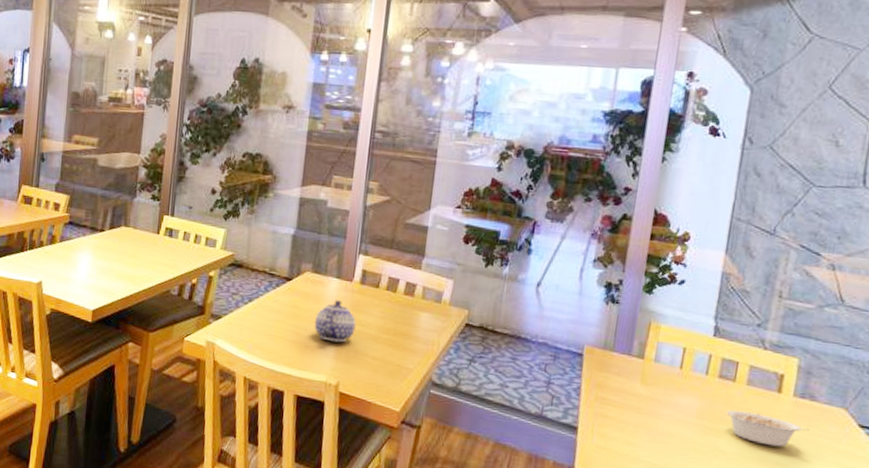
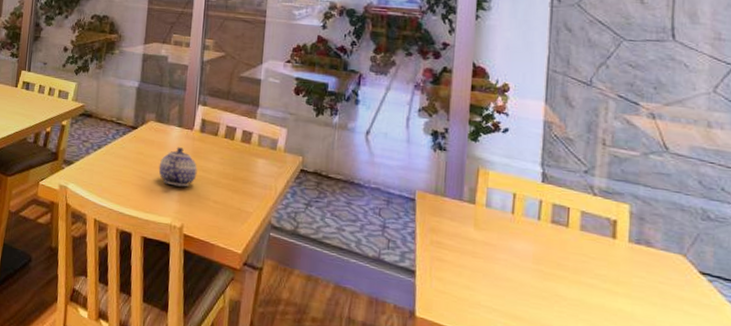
legume: present [725,410,809,447] -> none [562,255,649,294]

